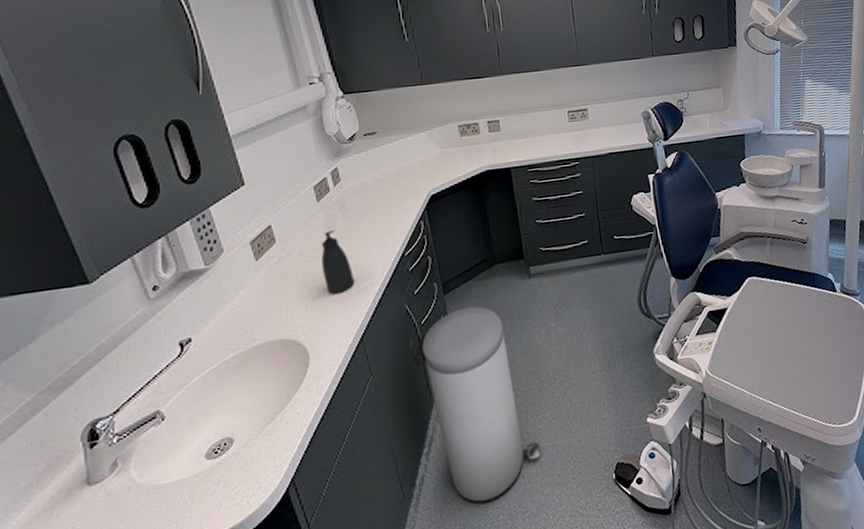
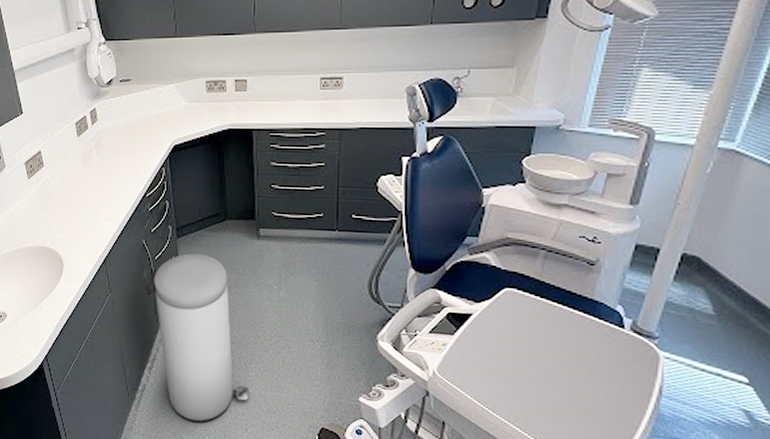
soap dispenser: present [321,231,354,294] -> none [77,164,102,218]

